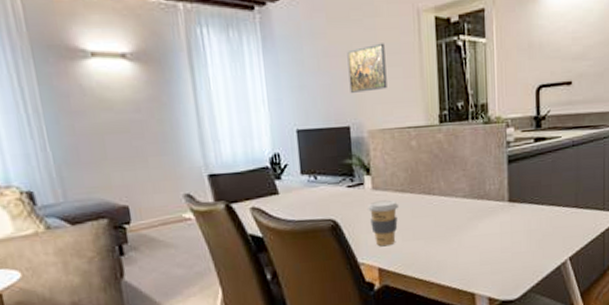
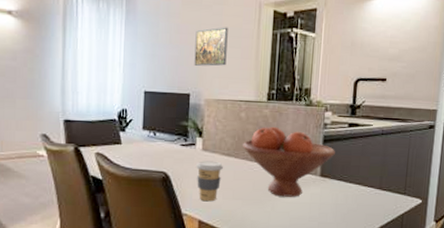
fruit bowl: none [417,152,522,230] -> present [243,126,335,197]

